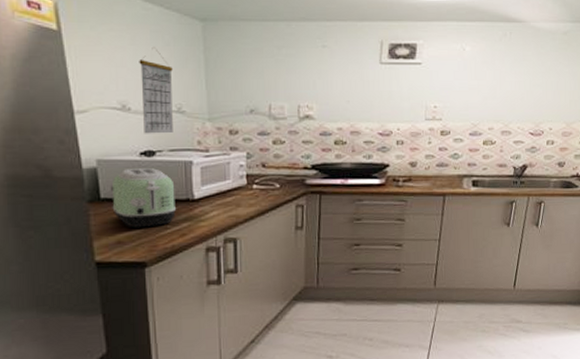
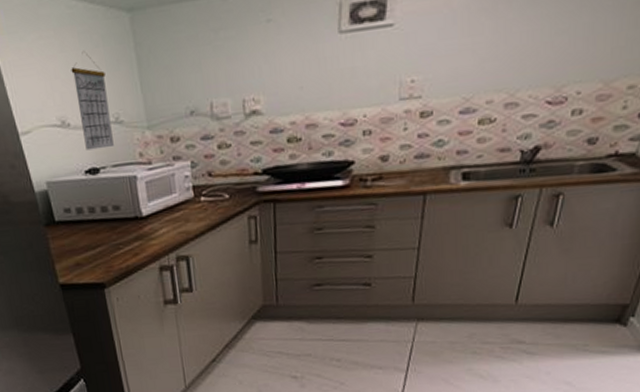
toaster: present [112,168,176,228] -> none [63,186,127,250]

